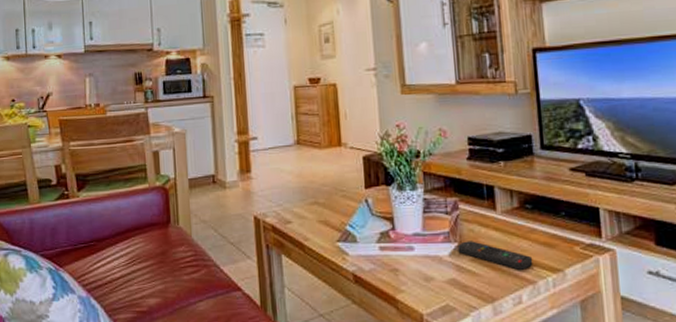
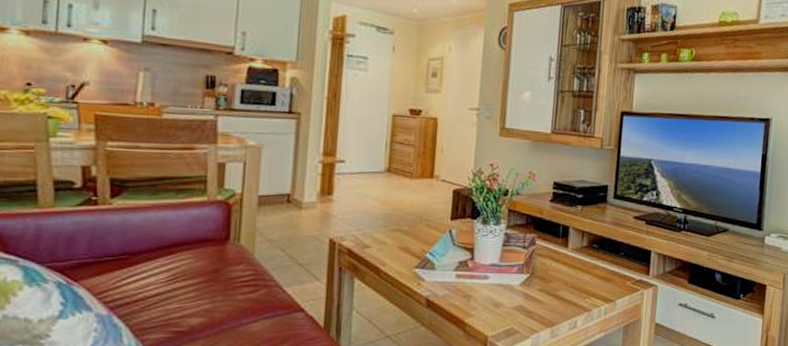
remote control: present [458,241,533,270] -> none [529,273,592,299]

